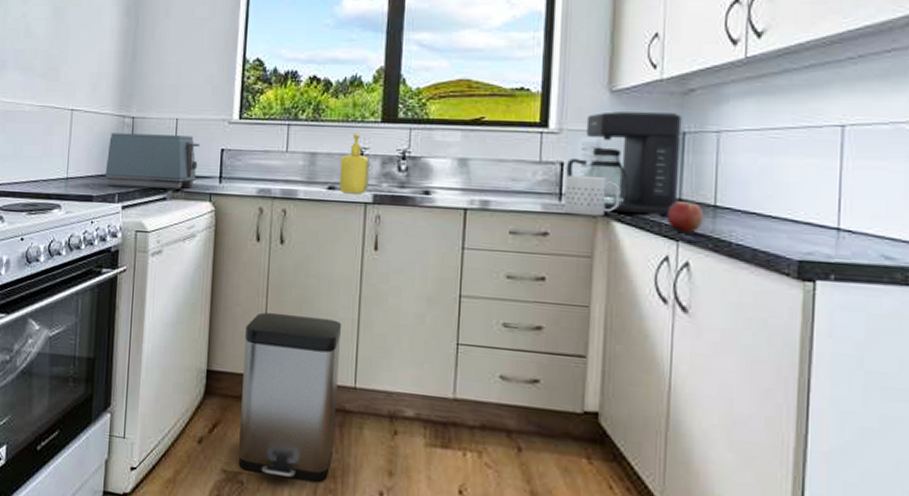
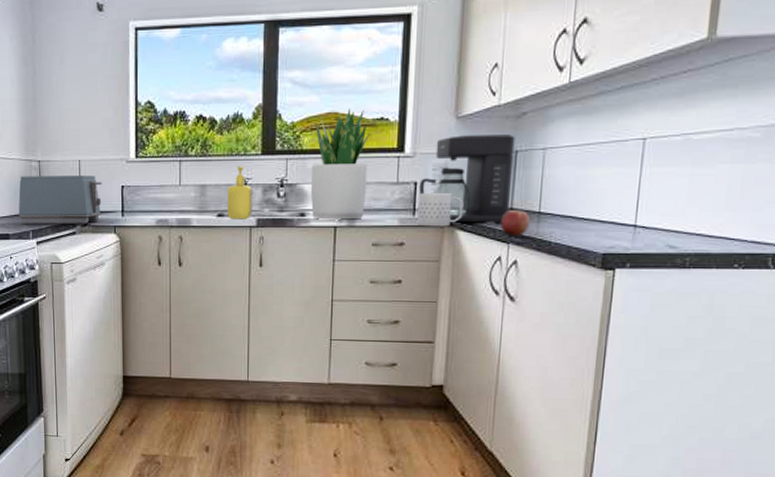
pedal bin: present [237,312,342,483] -> none [153,325,235,458]
planter: none [437,75,508,202] -> present [310,108,370,220]

